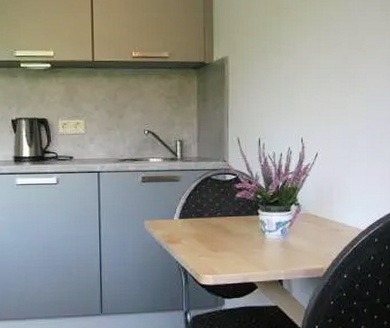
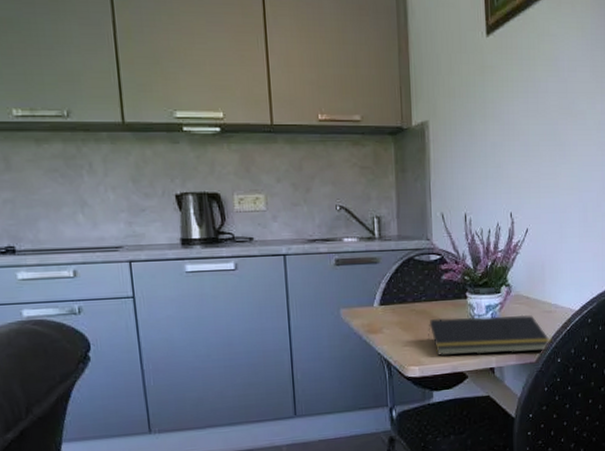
notepad: none [221,232,338,268] -> present [427,314,551,356]

